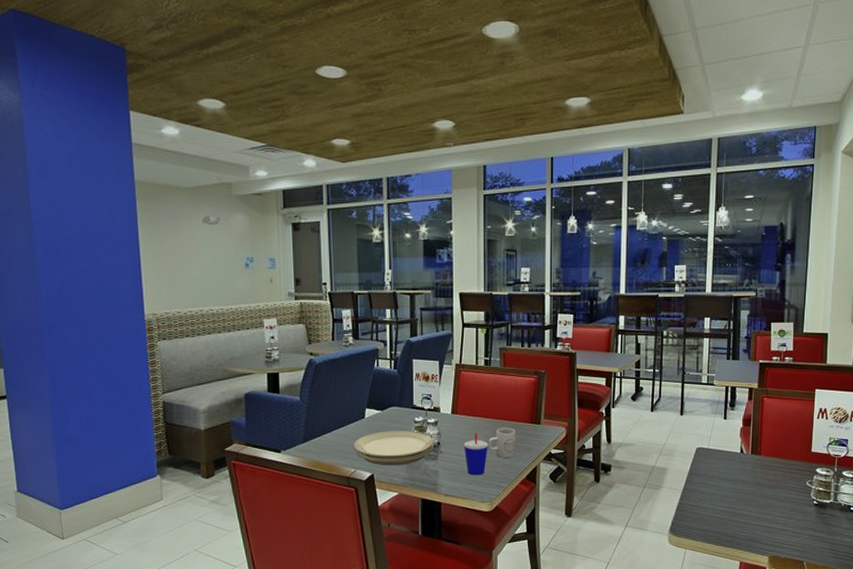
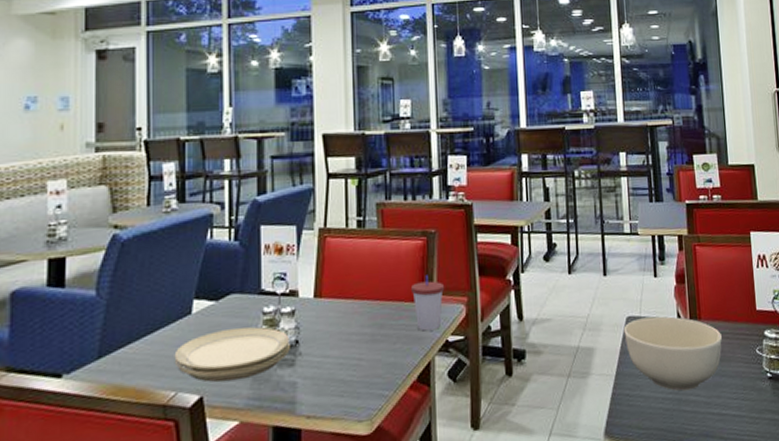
beverage cup: present [463,433,488,476] -> none [331,322,365,384]
mug: present [488,428,516,458] -> none [365,310,403,354]
cup: none [524,404,551,444] -> present [410,275,445,331]
bowl: none [693,449,778,507] -> present [623,316,723,392]

